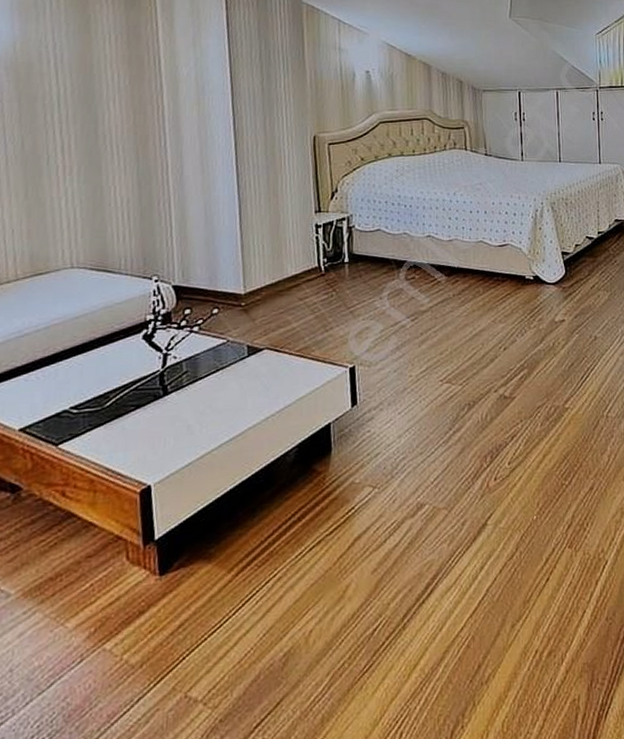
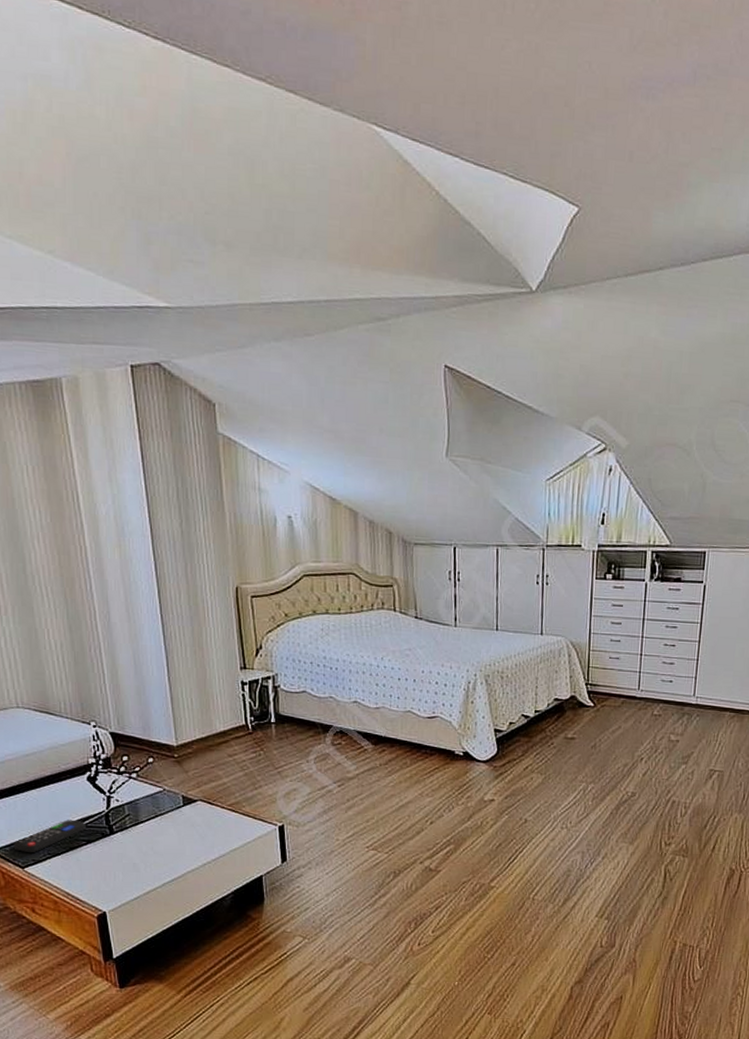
remote control: none [48,383,137,427] -> present [13,819,86,853]

